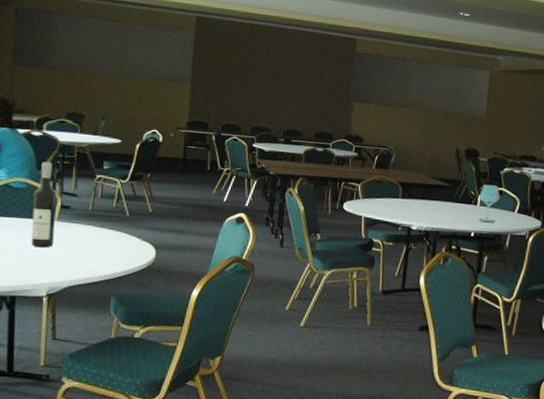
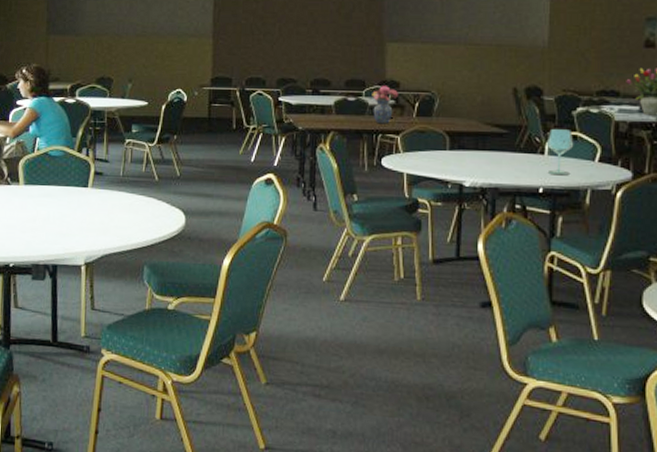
bottle: present [31,161,57,248] -> none [69,128,91,215]
flower arrangement: none [338,140,362,174] -> present [372,86,399,124]

